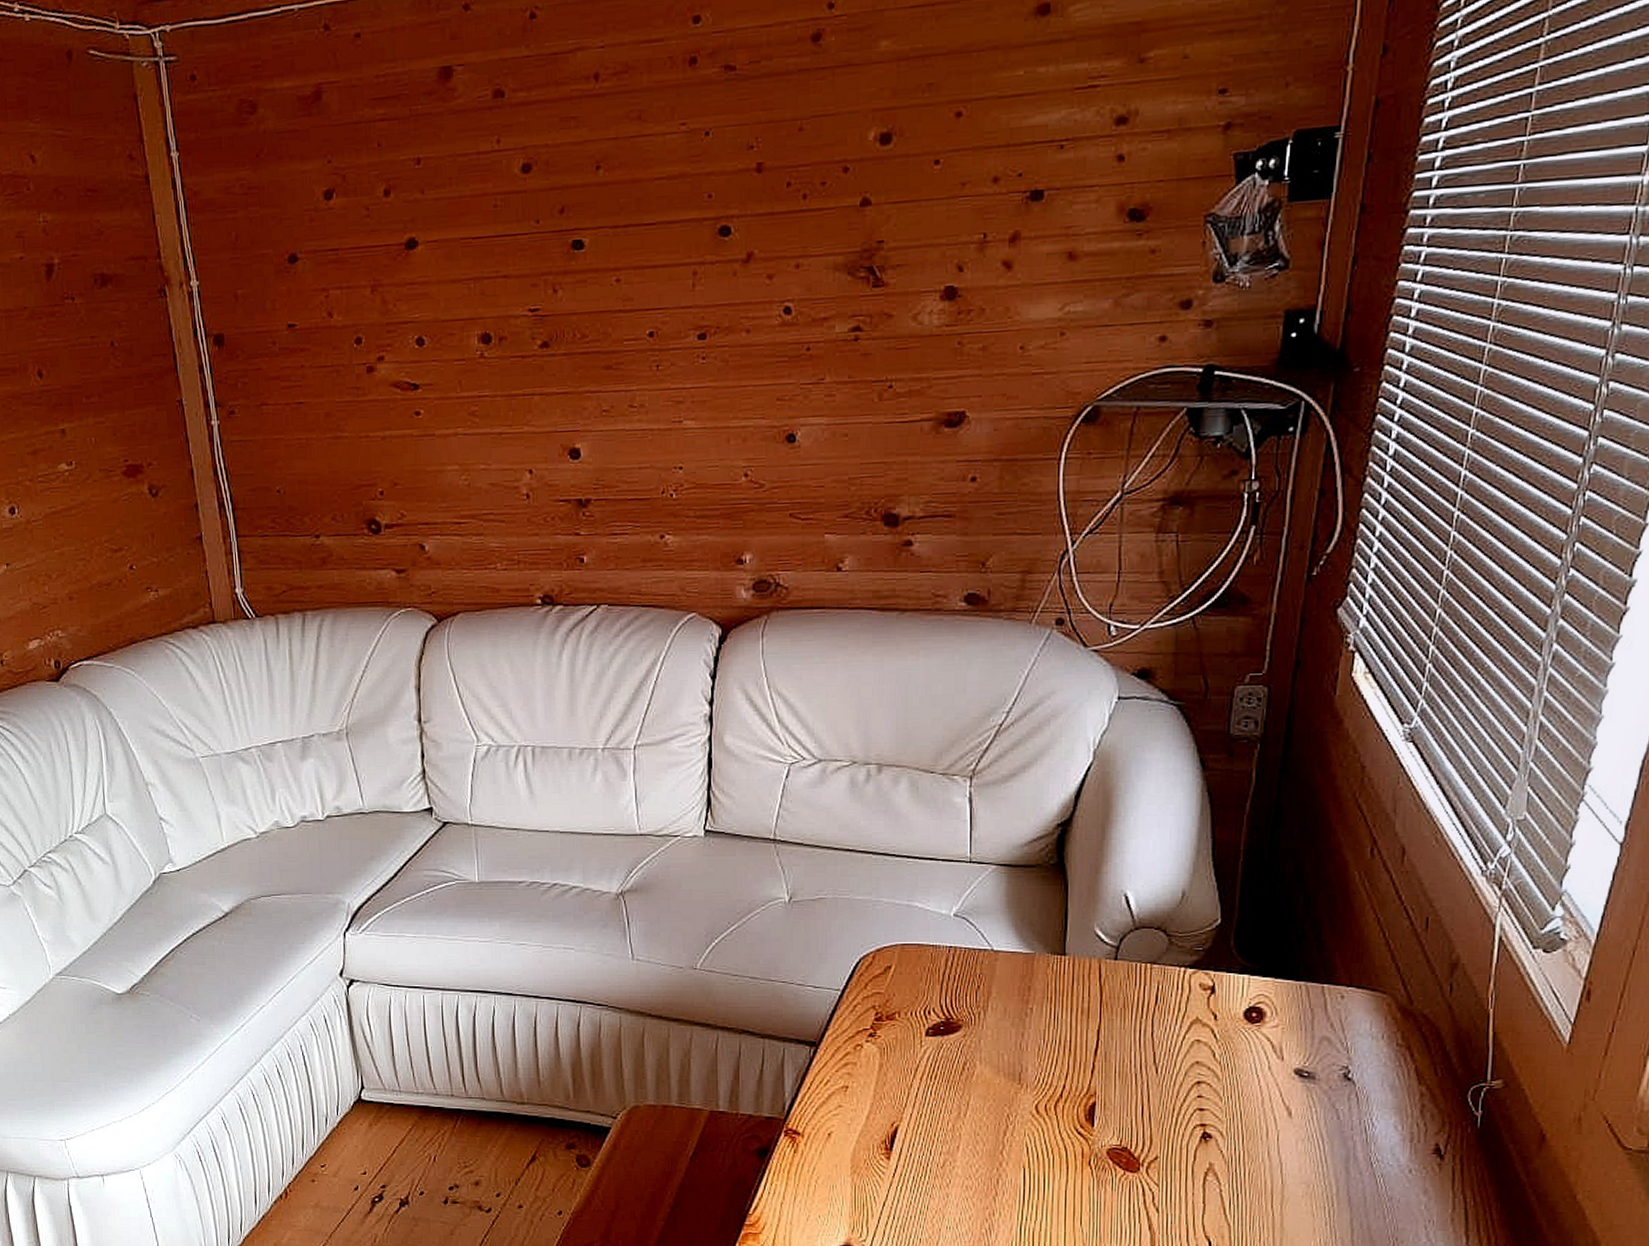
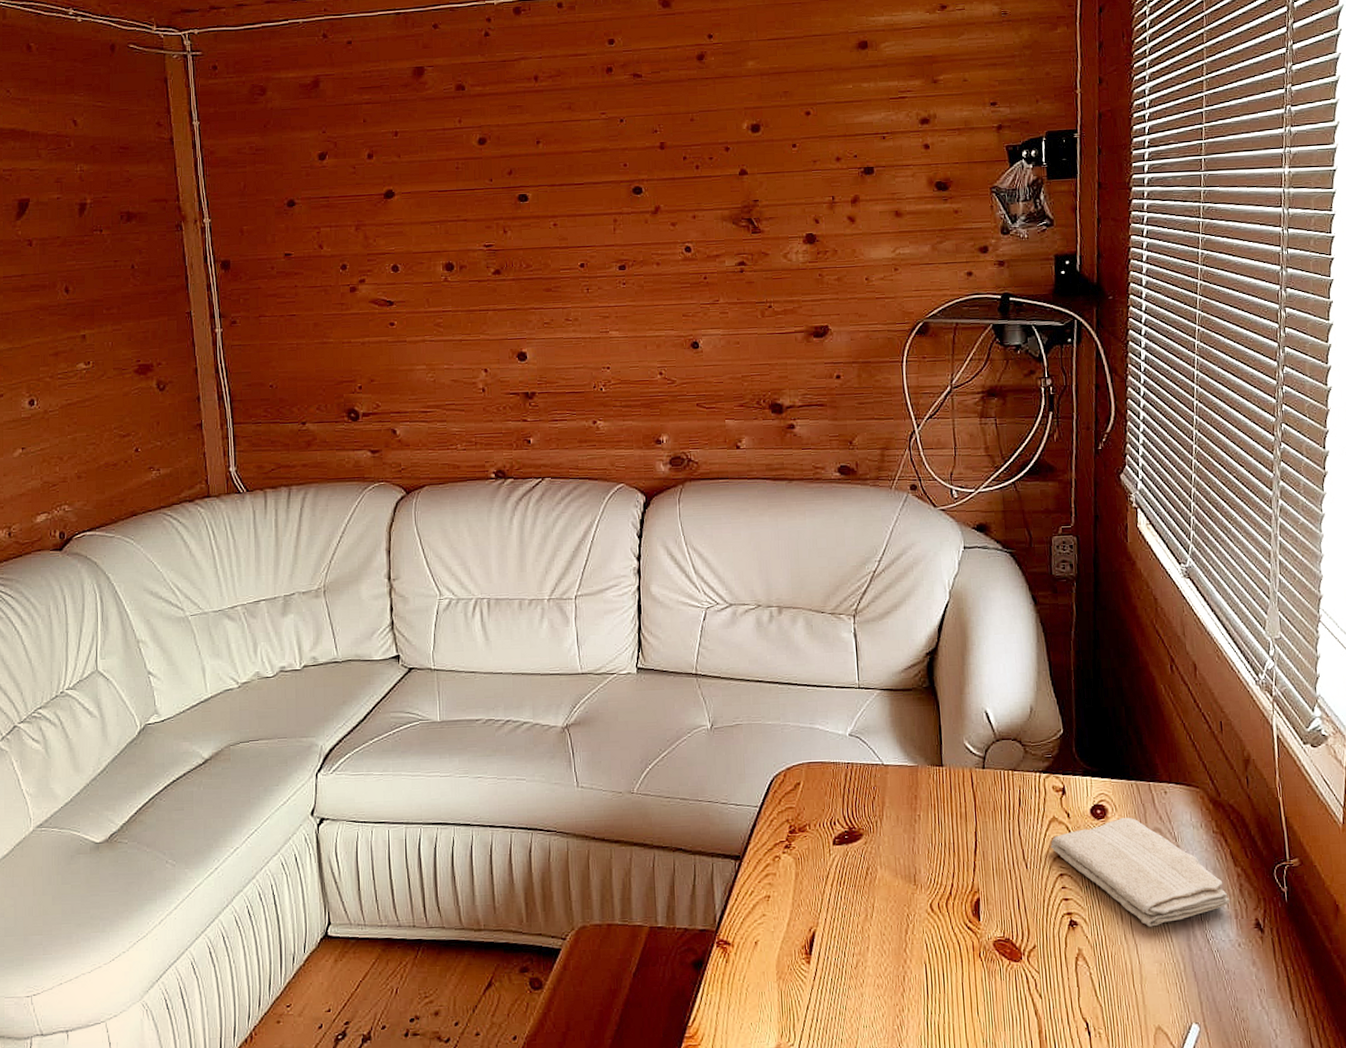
washcloth: none [1188,1022,1406,1145] -> present [1050,817,1230,927]

